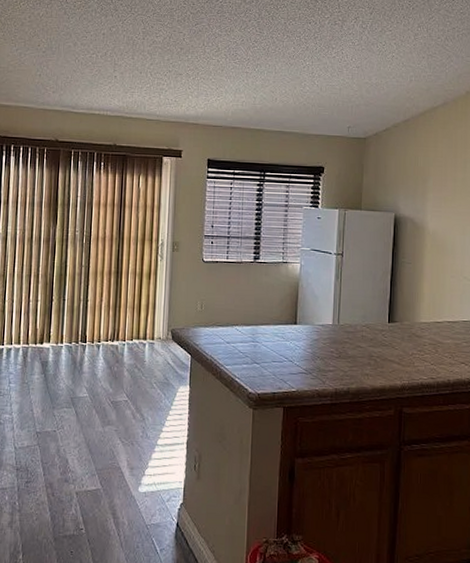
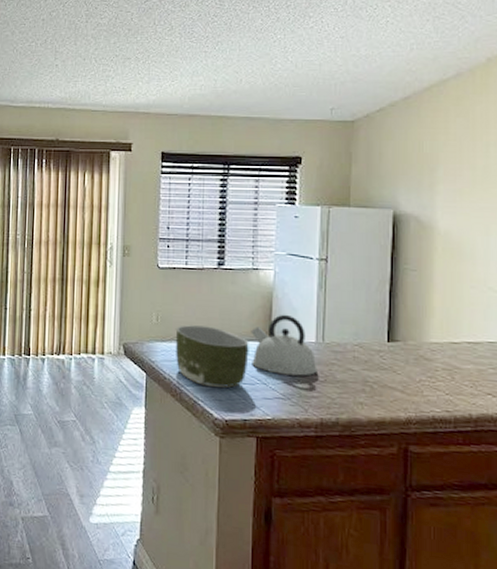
bowl: none [217,312,279,366] -> present [175,325,249,388]
kettle: none [280,301,333,354] -> present [251,314,317,376]

